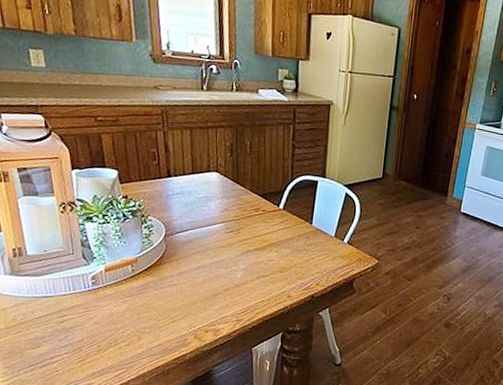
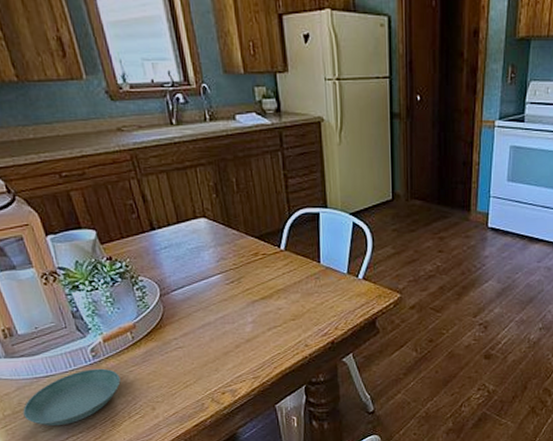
saucer: none [15,294,114,345] -> present [22,368,121,426]

